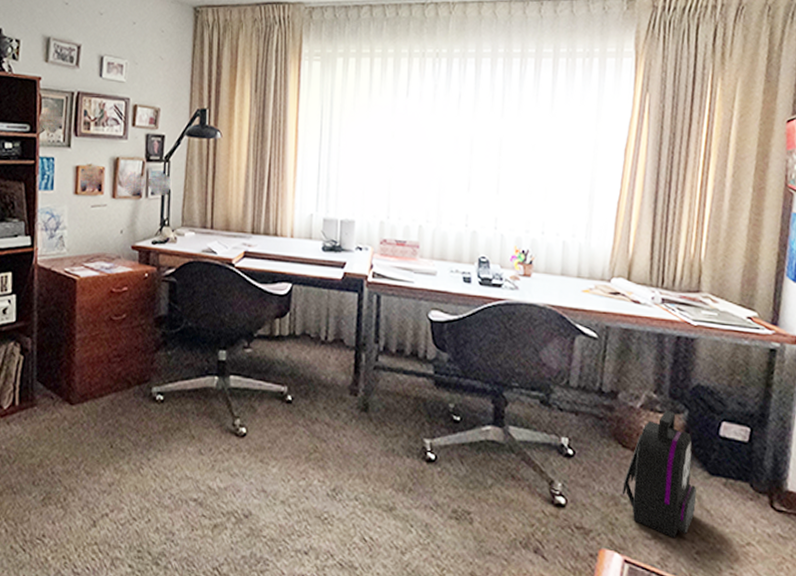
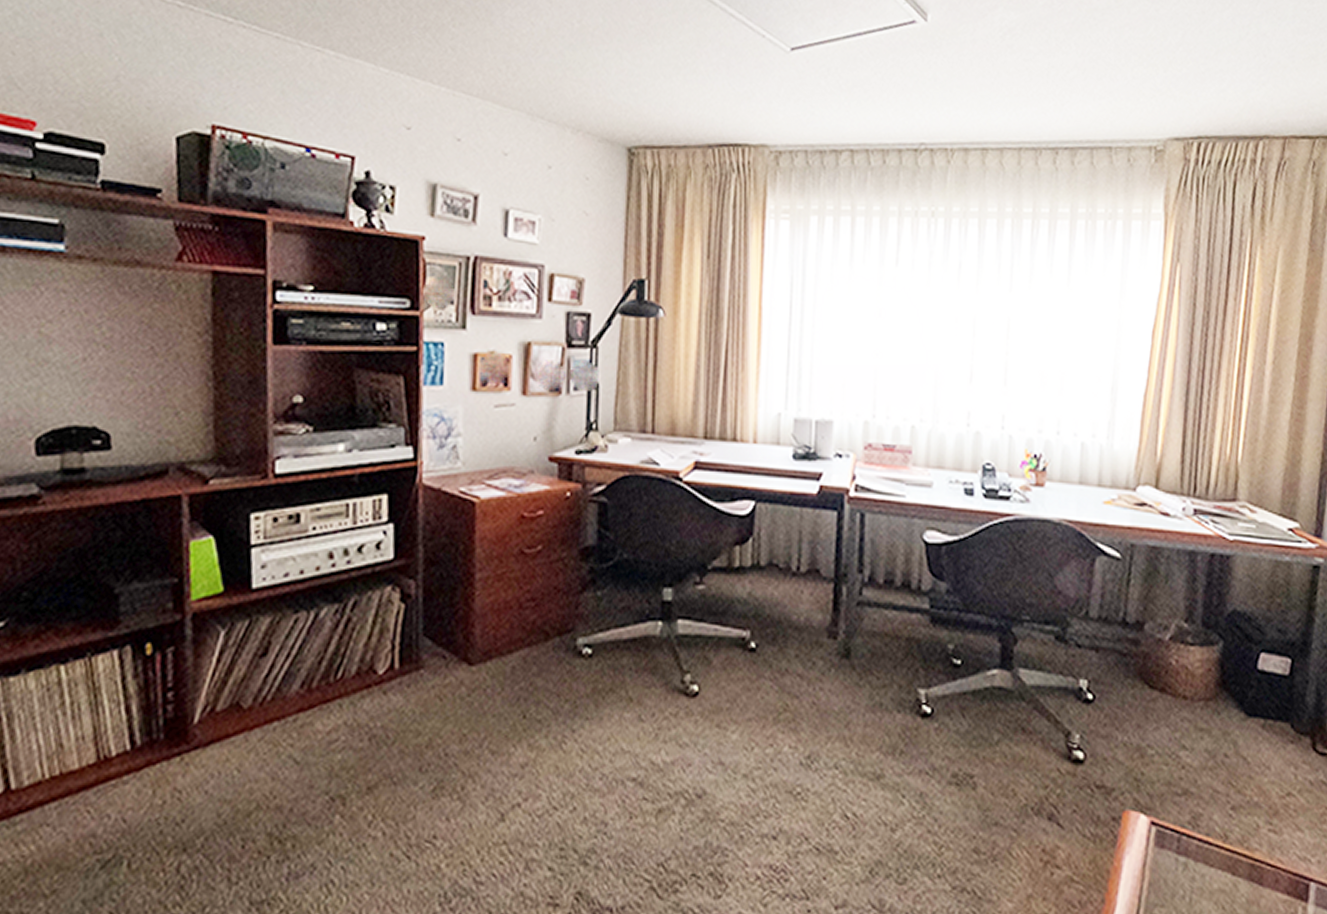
backpack: present [622,410,697,539] -> none [1148,642,1232,793]

